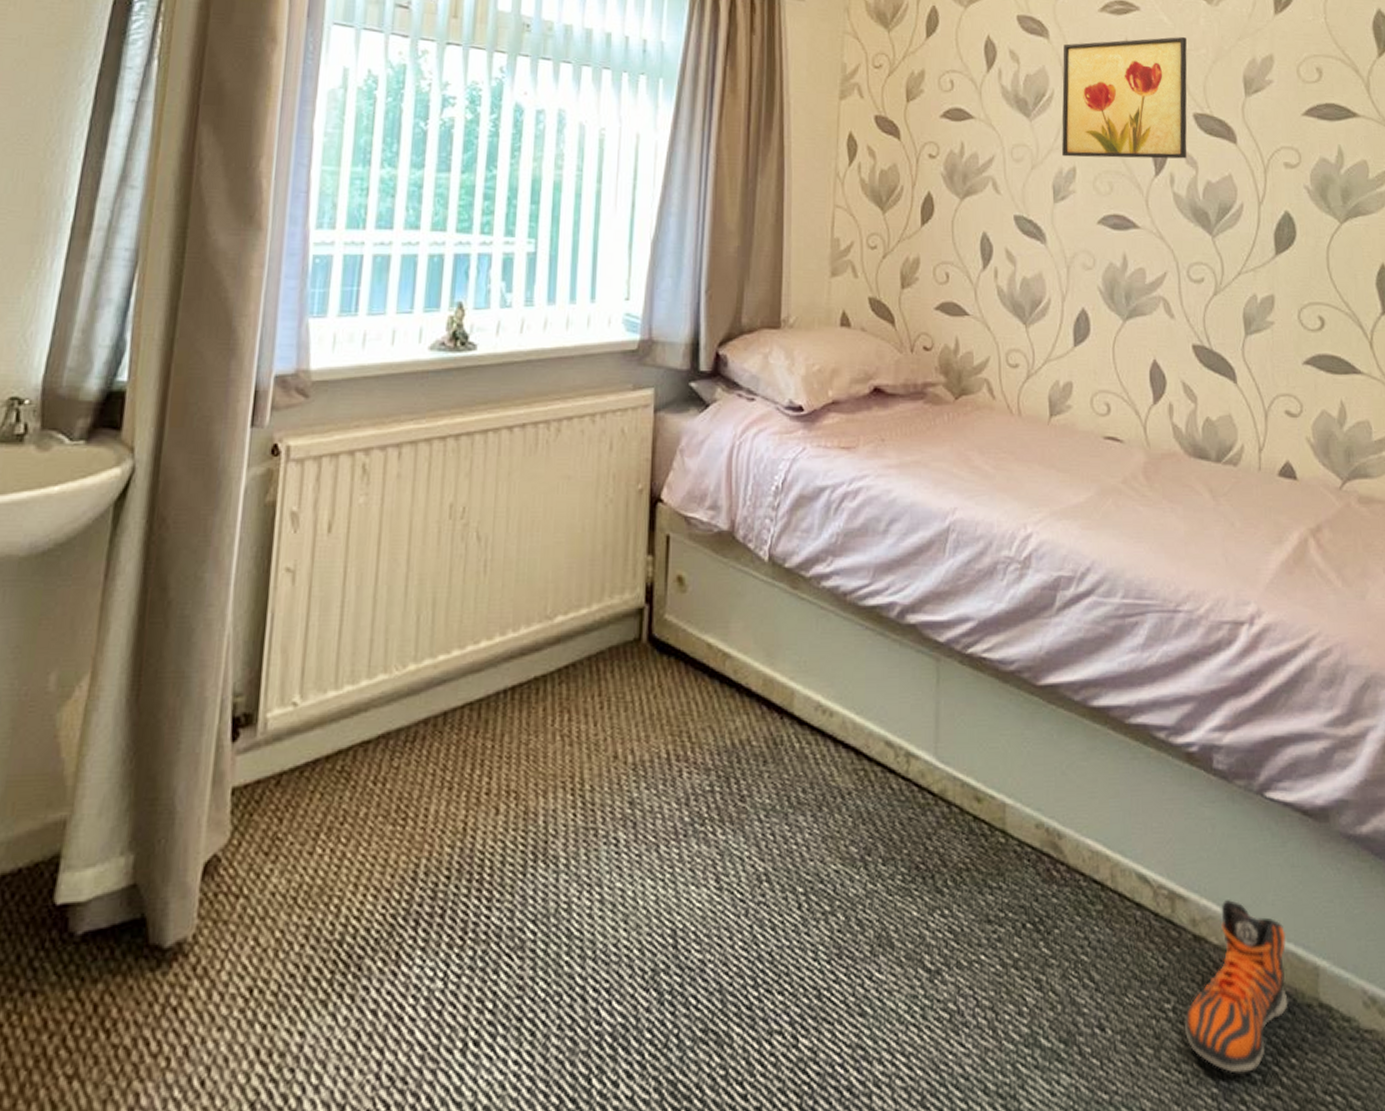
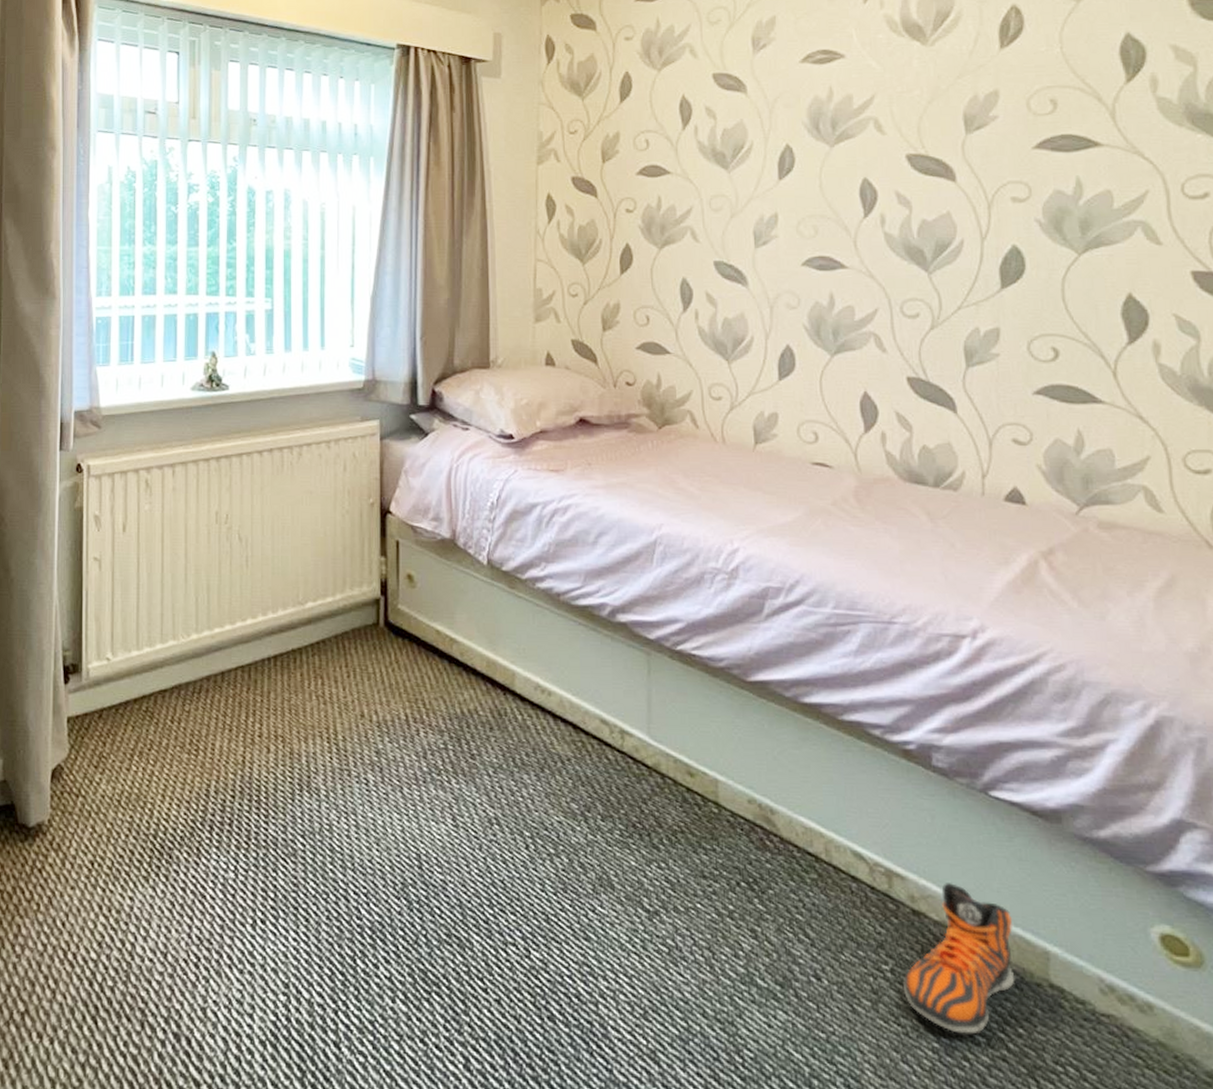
wall art: present [1062,36,1187,159] -> none [761,79,900,204]

